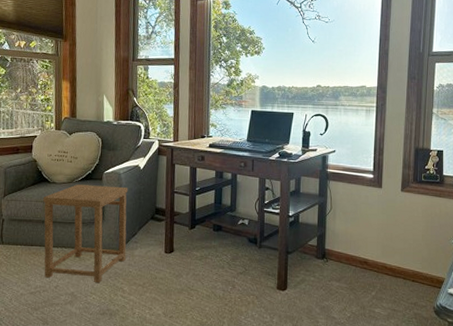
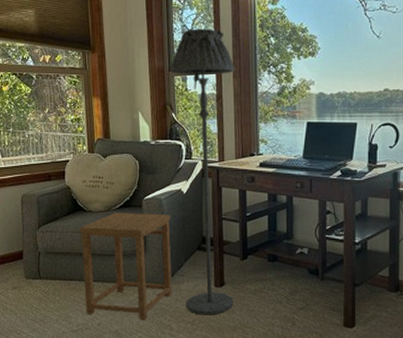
floor lamp: none [133,25,191,279] -> present [169,28,234,315]

